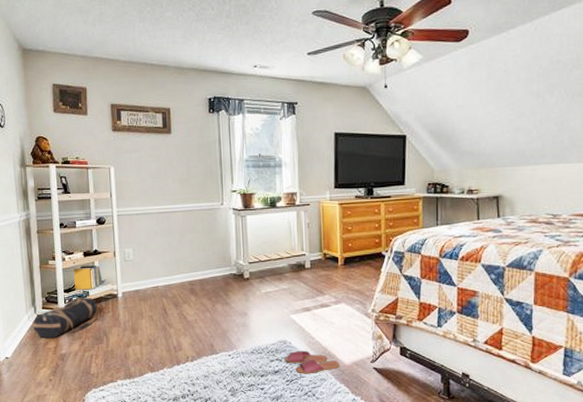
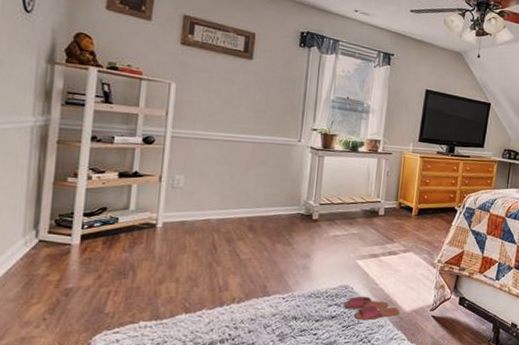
duffel bag: present [32,297,98,339] -> none [29,223,127,270]
books: present [73,264,103,290] -> none [99,188,140,216]

